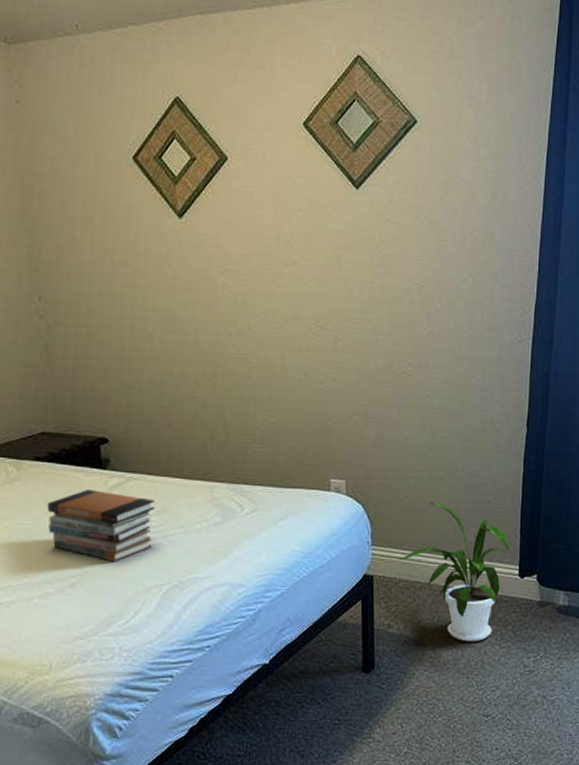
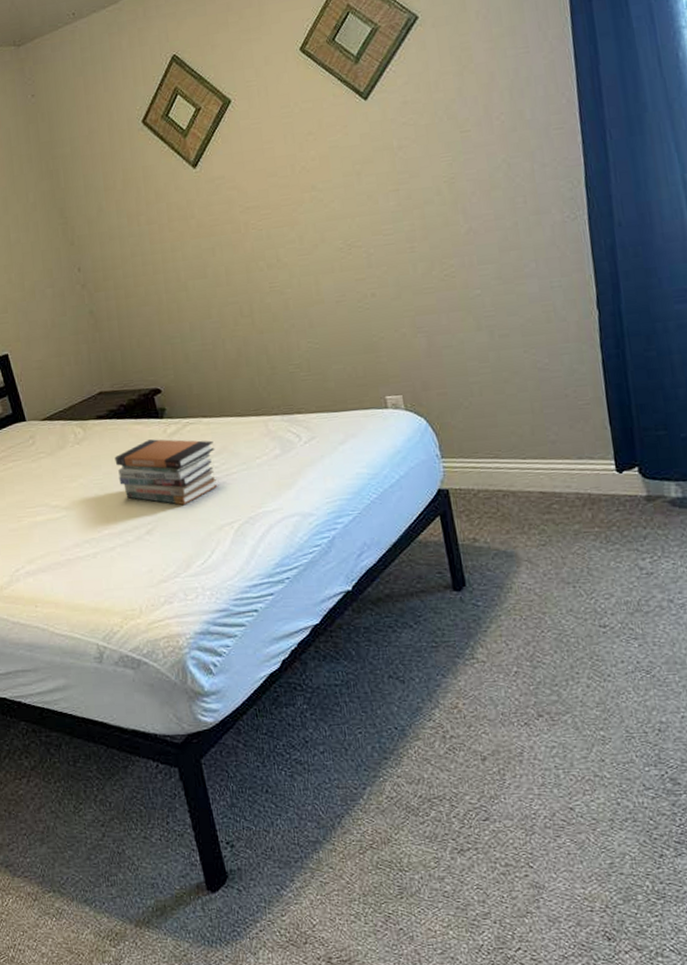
house plant: present [399,502,510,642] -> none [474,404,600,549]

